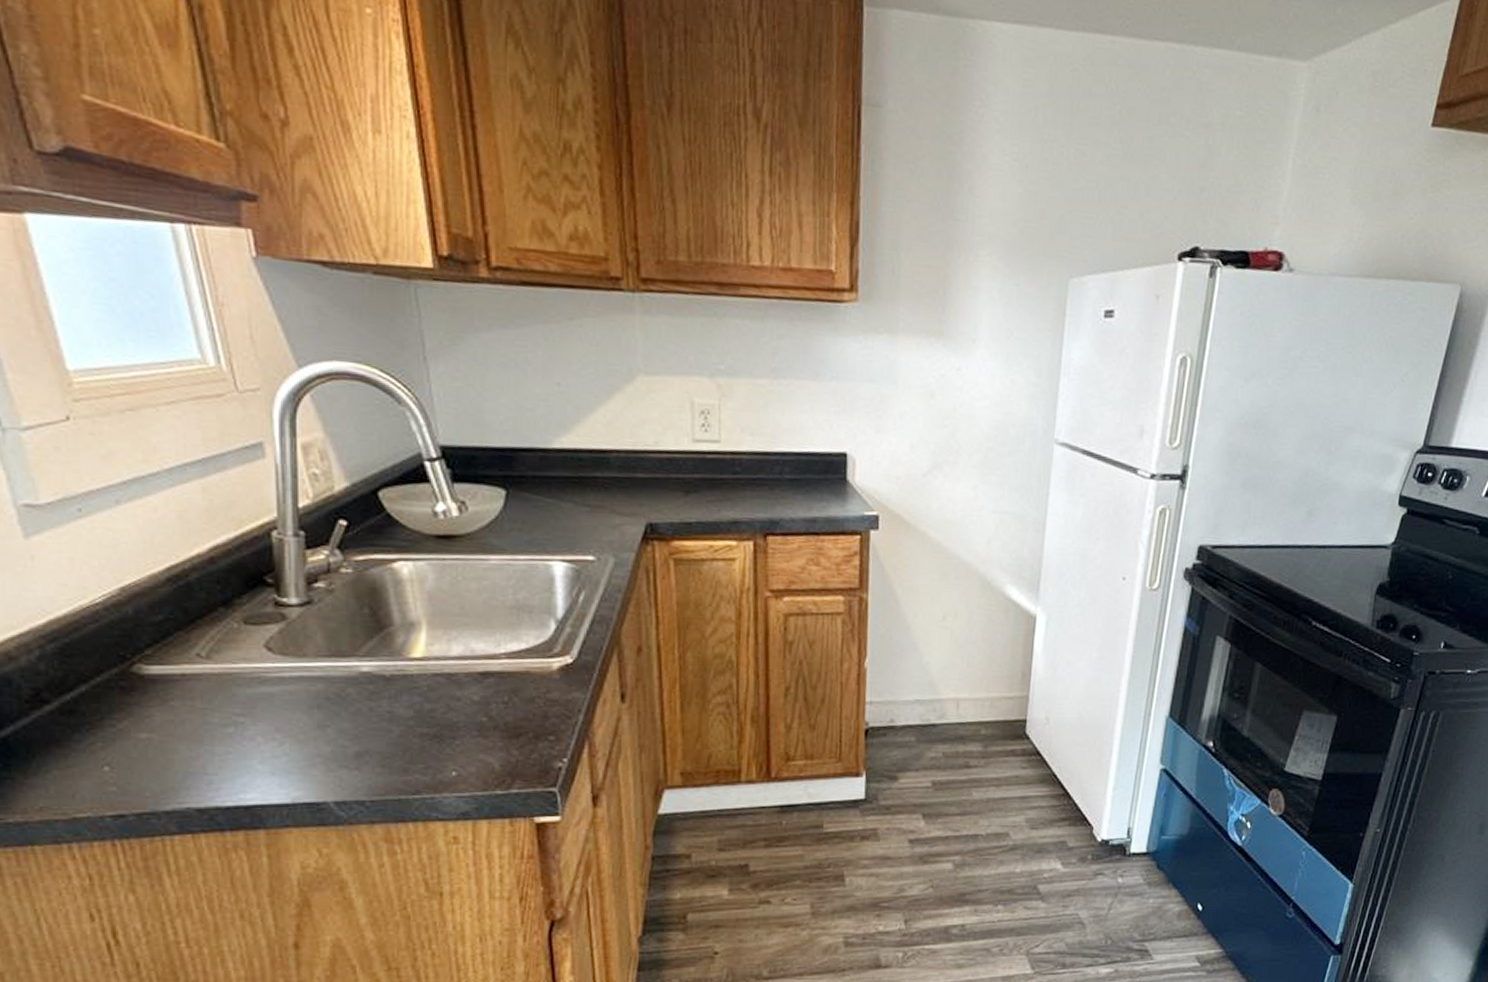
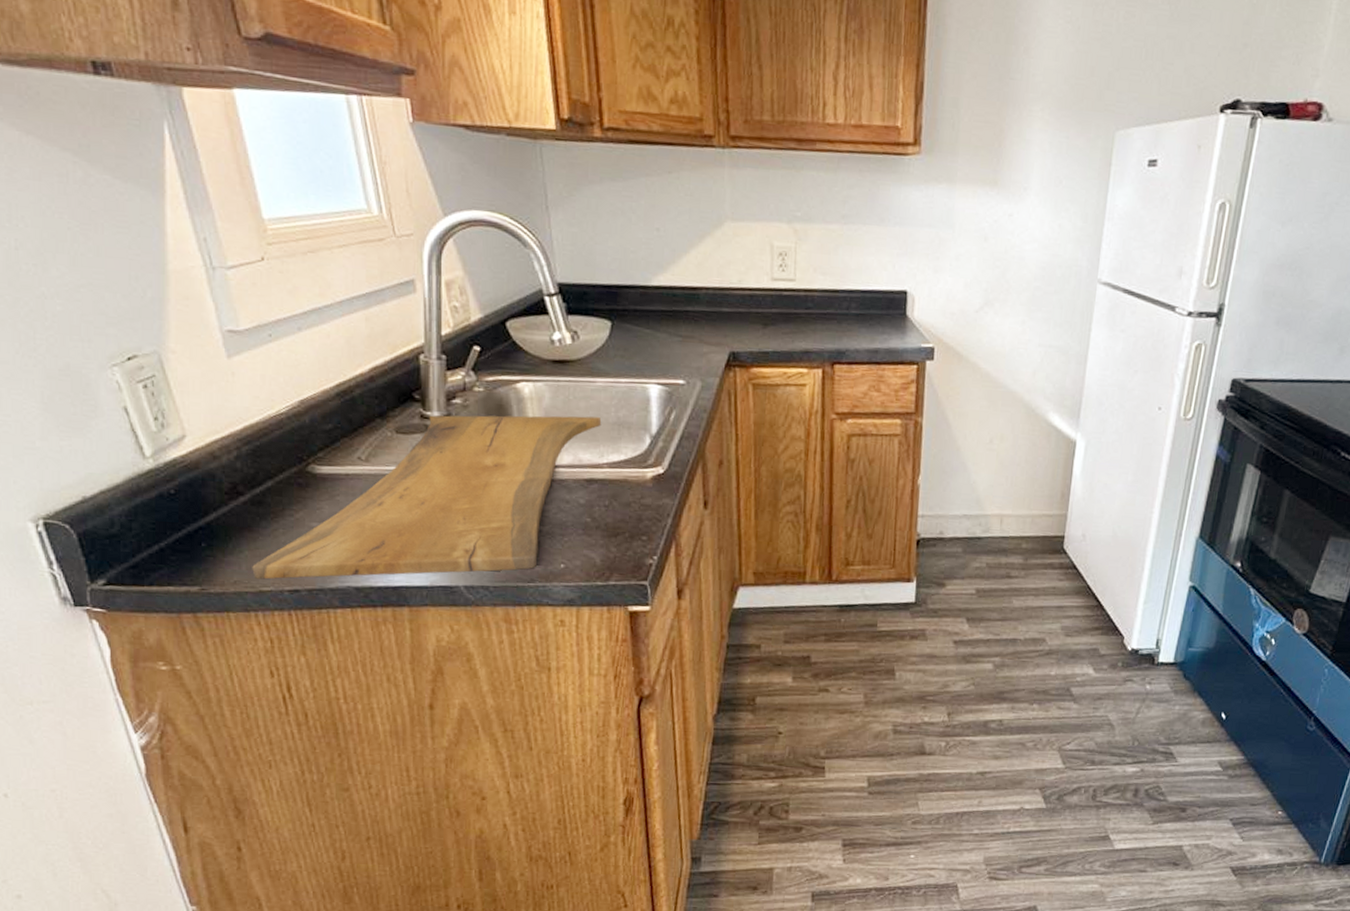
cutting board: none [63,599,497,804] -> present [252,415,602,580]

